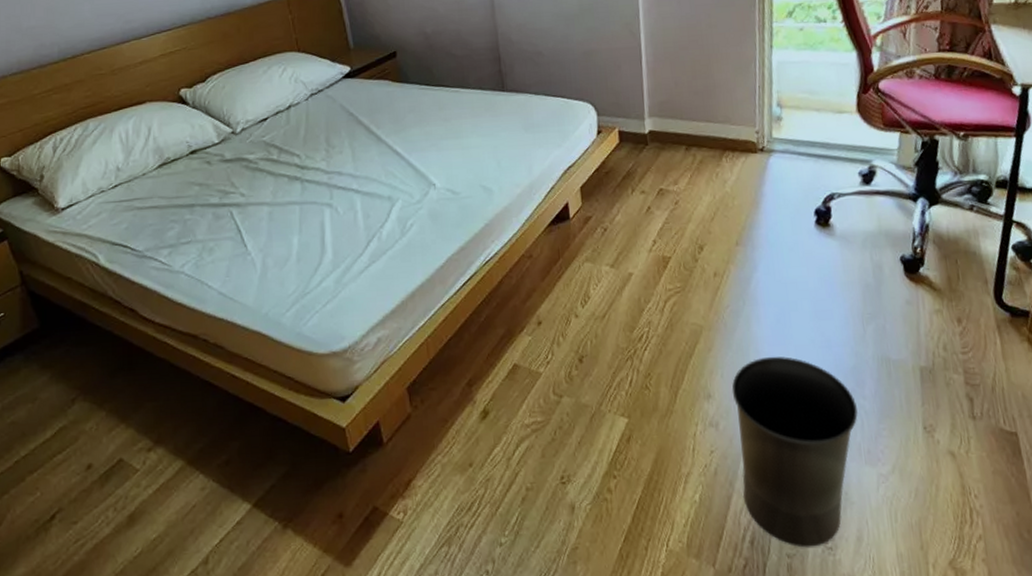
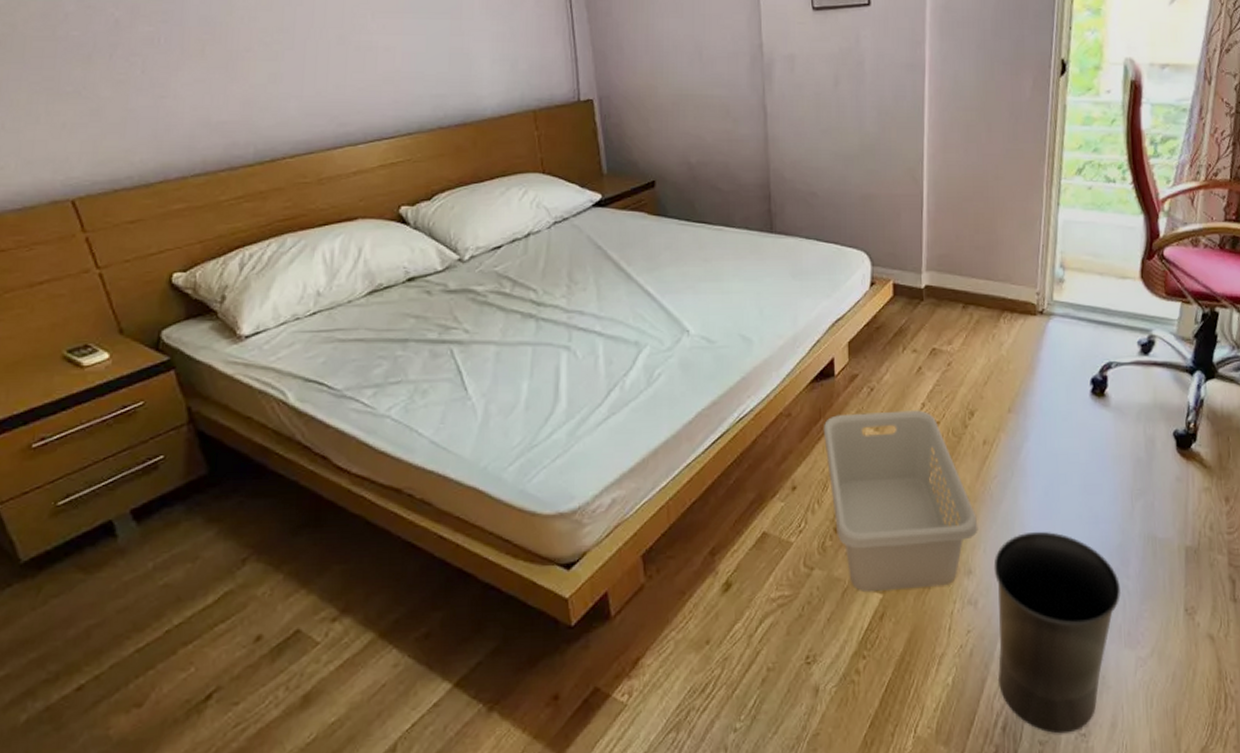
laundry basket: none [562,247,715,417] -> present [823,410,978,592]

